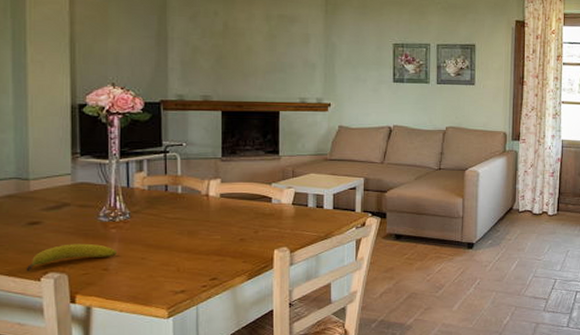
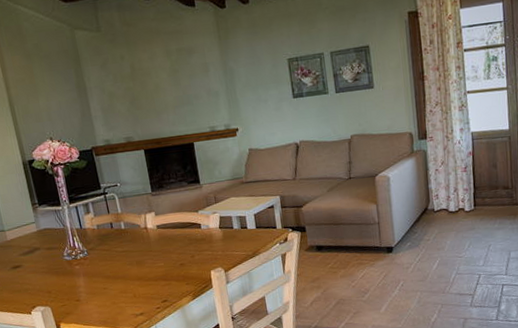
fruit: present [26,243,117,271] -> none [18,280,84,307]

